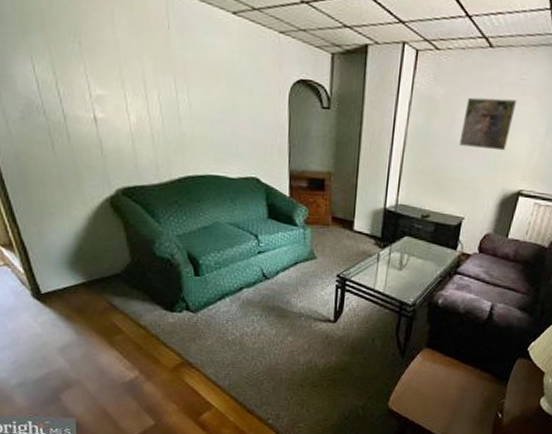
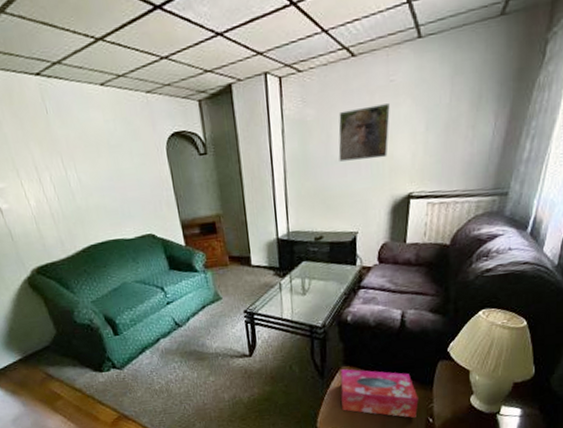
tissue box: none [417,351,492,410] -> present [340,369,419,418]

